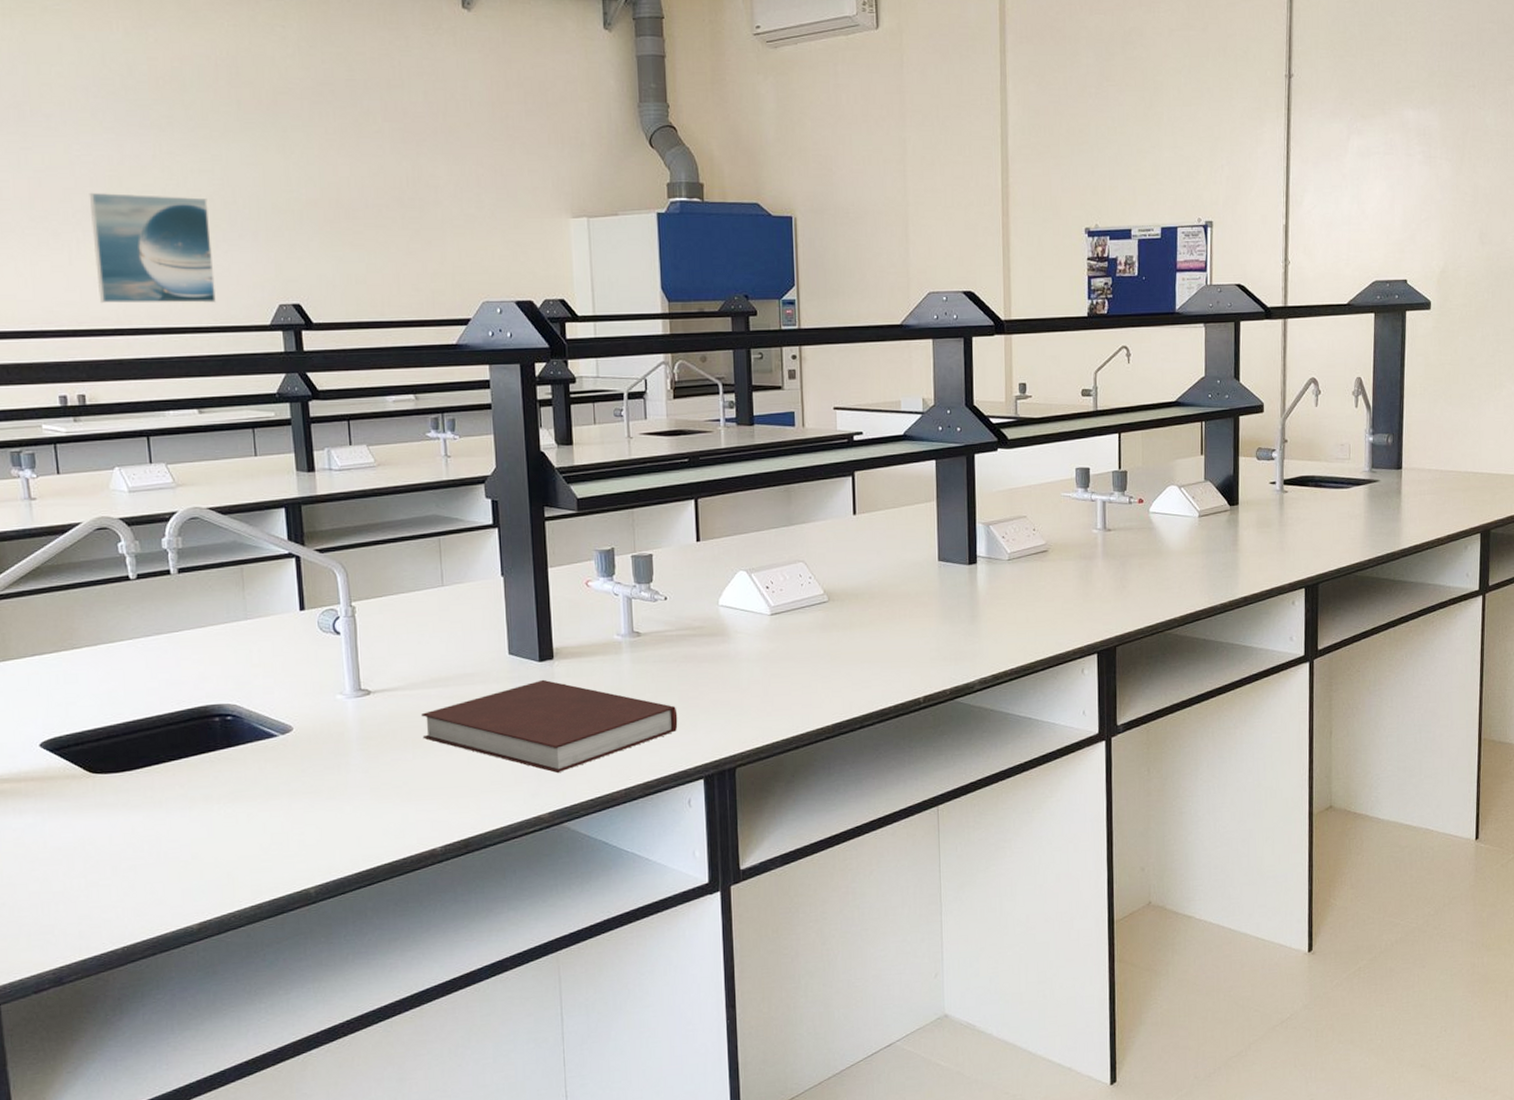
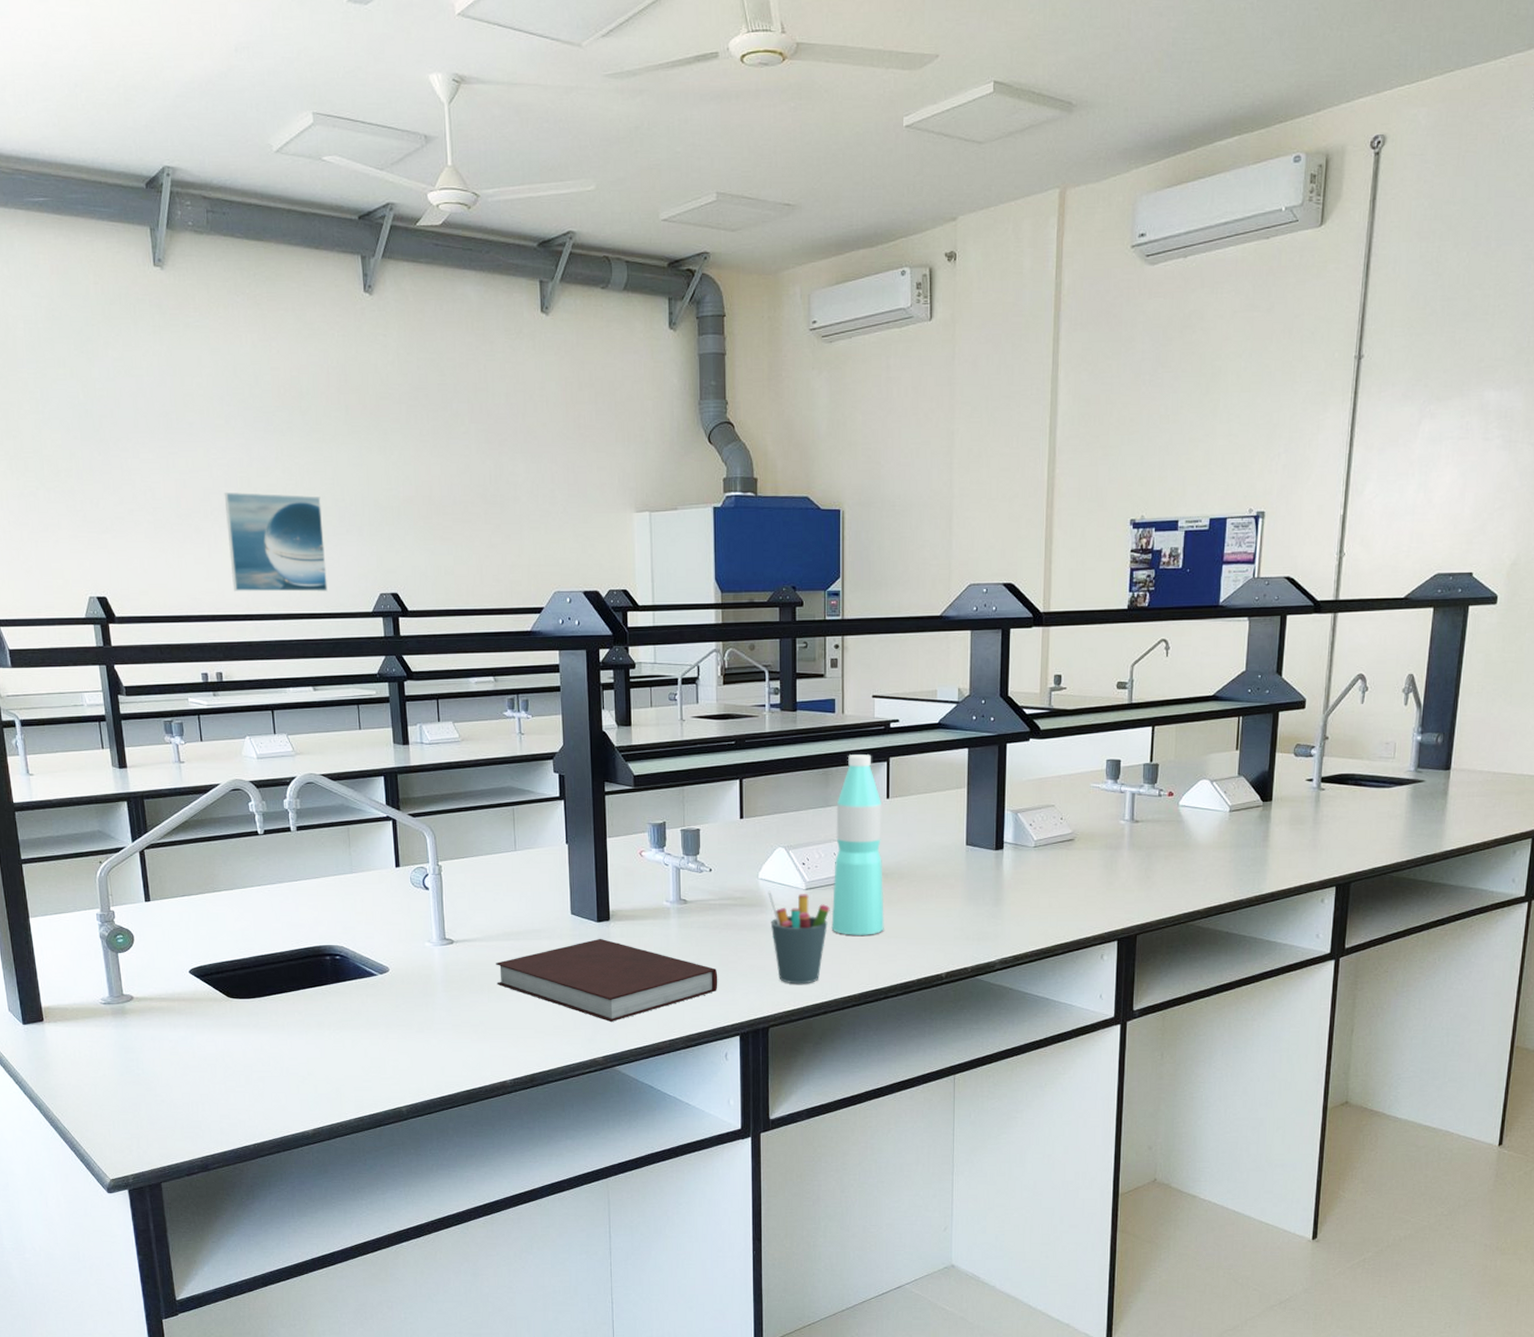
pen holder: none [729,618,798,718] -> present [768,890,830,984]
water bottle: none [799,469,857,662] -> present [831,754,884,935]

